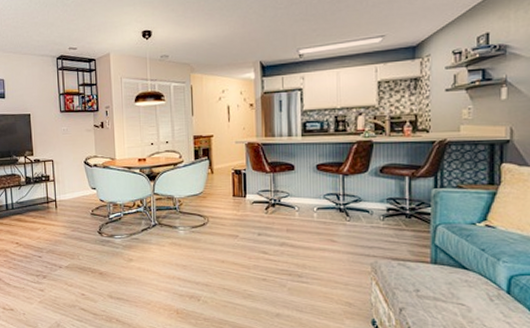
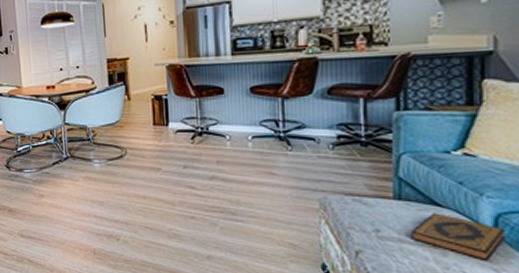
hardback book: none [443,275,516,316] -> present [409,213,505,262]

